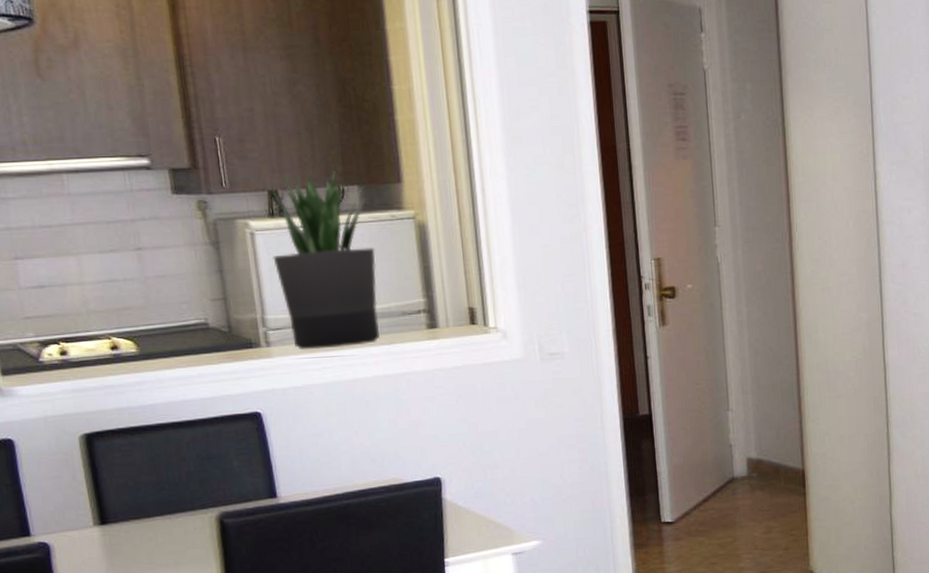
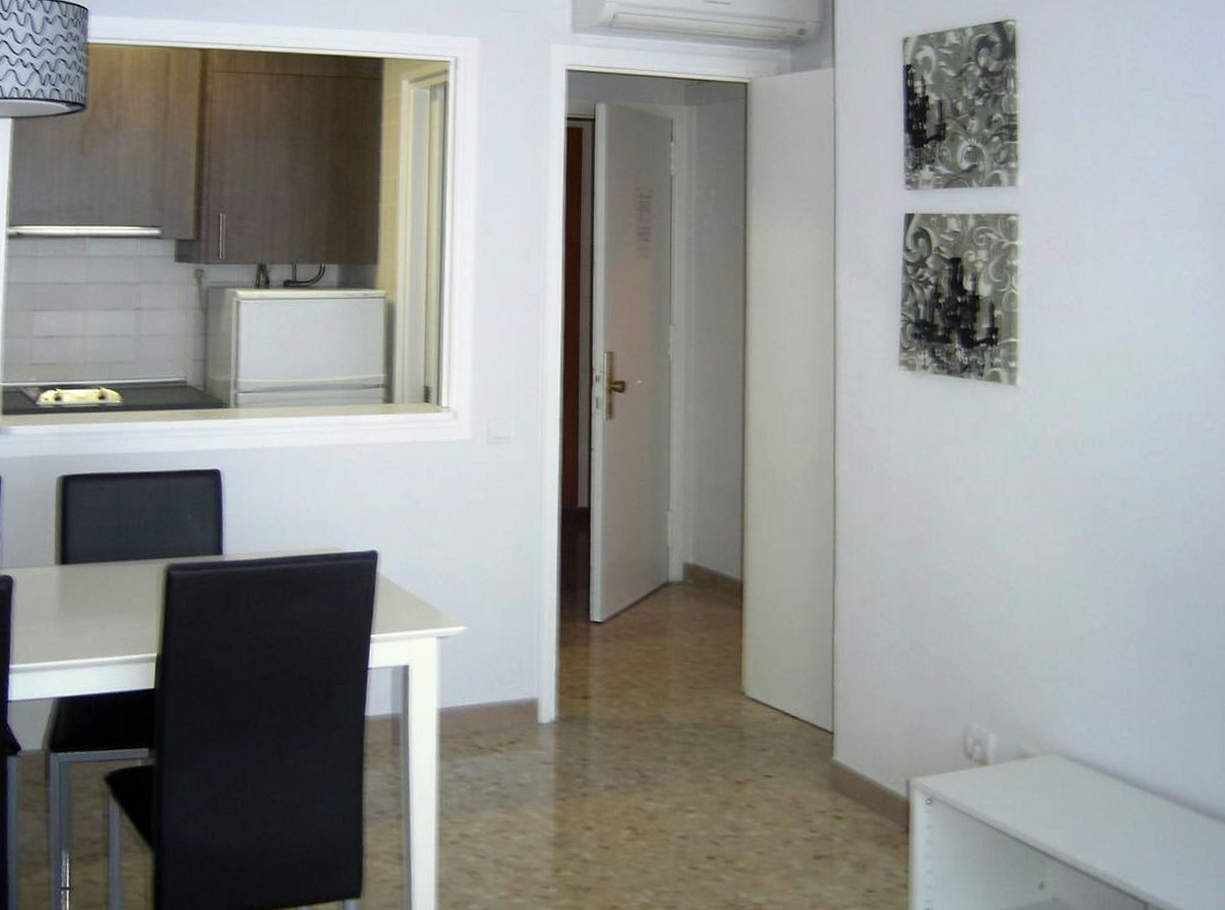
planter: present [268,165,380,350] -> none [253,241,345,415]

